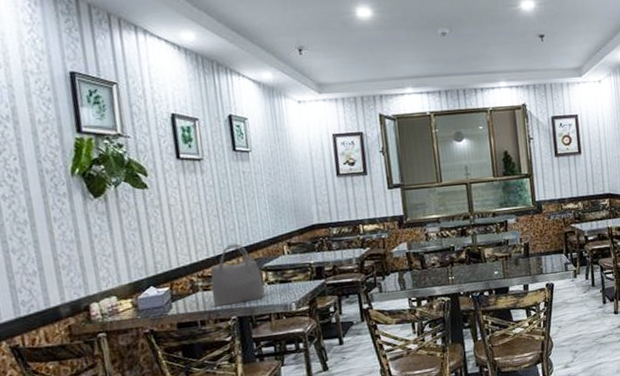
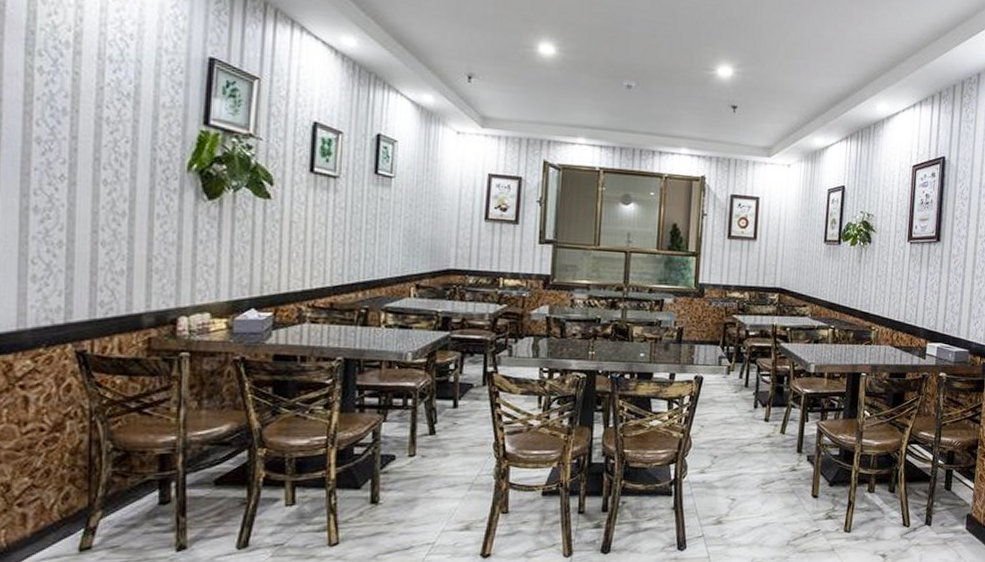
handbag: present [210,243,265,306] -> none [319,276,381,343]

